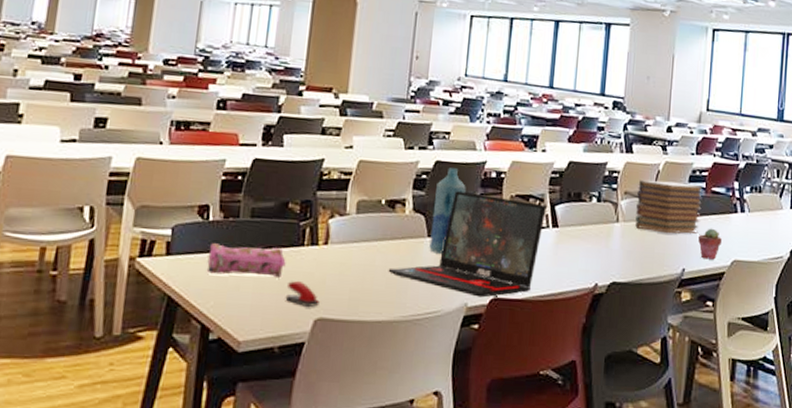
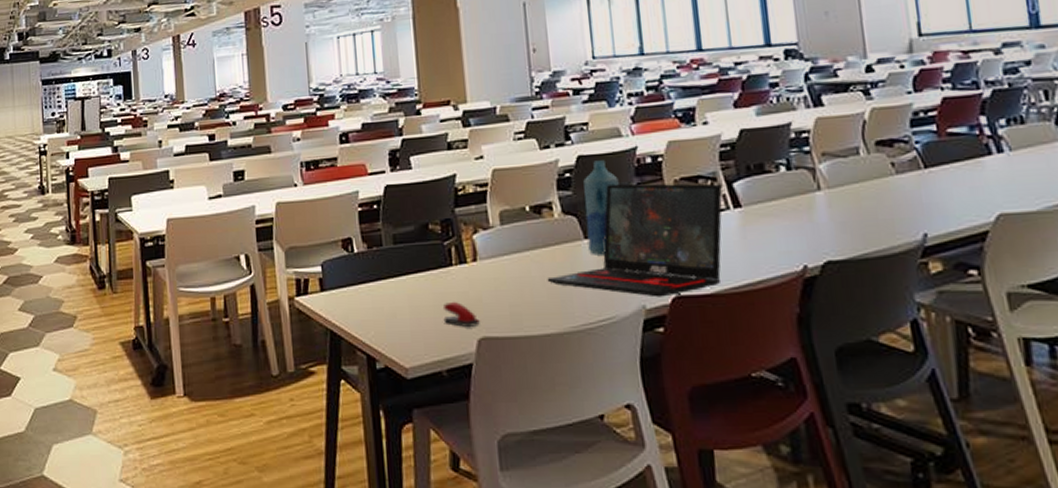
pencil case: present [206,243,286,277] -> none [360,271,438,304]
book stack: present [635,180,704,234] -> none [838,129,939,195]
potted succulent: present [698,228,722,260] -> none [939,178,976,218]

